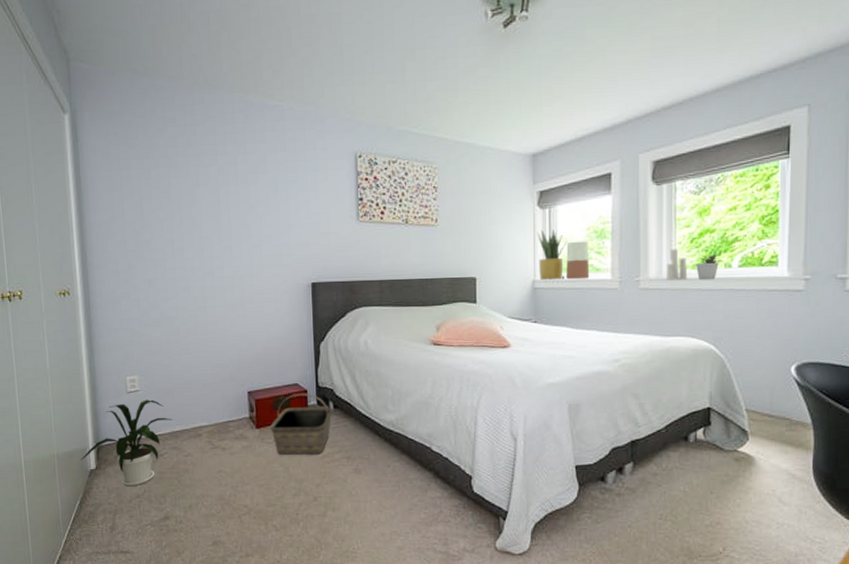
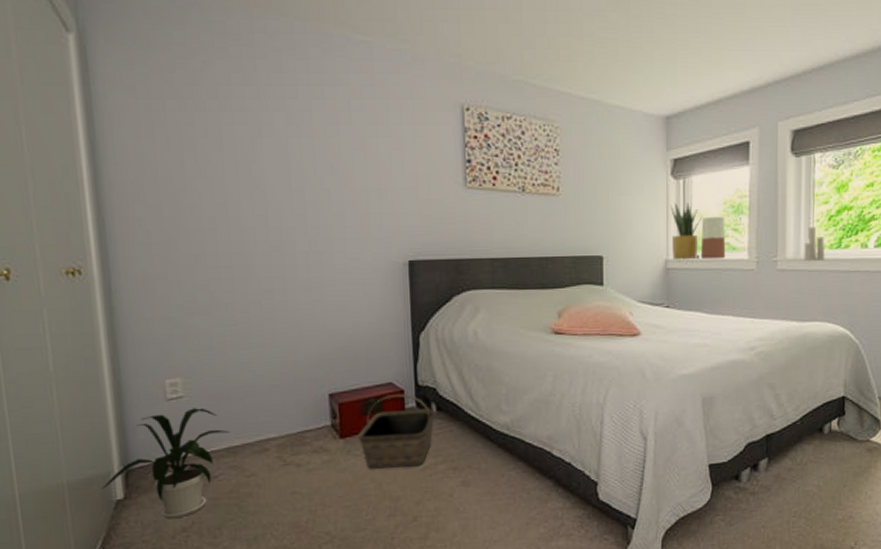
potted plant: present [696,251,720,281] -> none [833,230,857,261]

